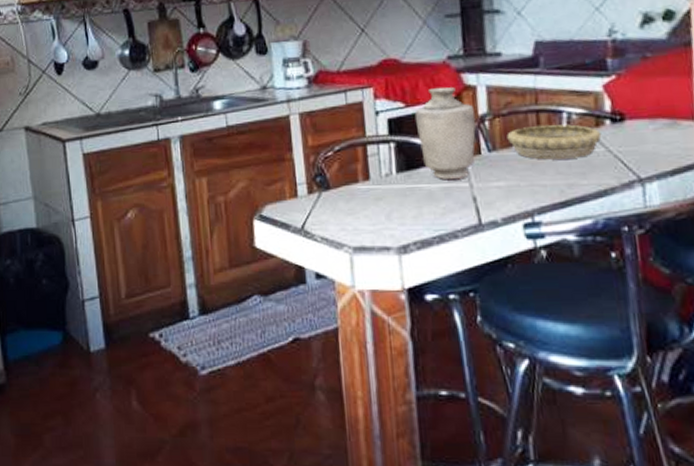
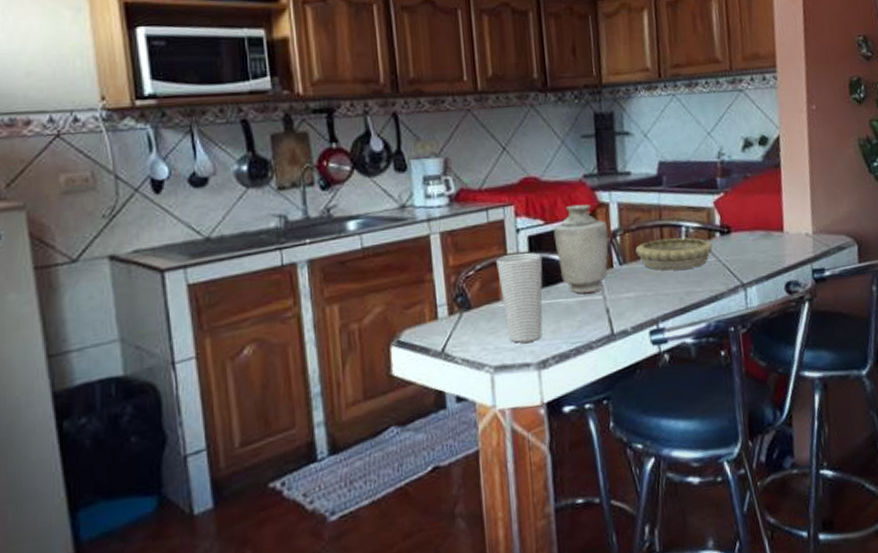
cup: none [355,135,404,226] -> present [496,252,543,343]

